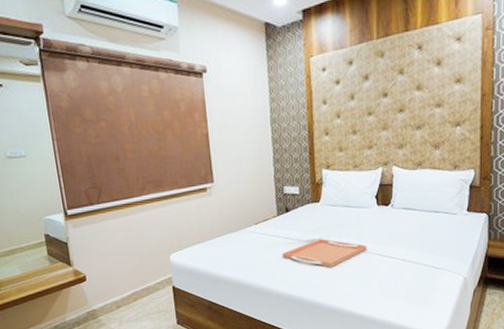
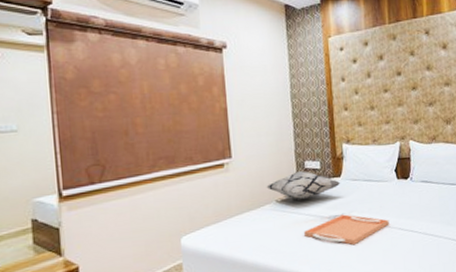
decorative pillow: none [246,196,320,224] -> present [266,171,341,200]

